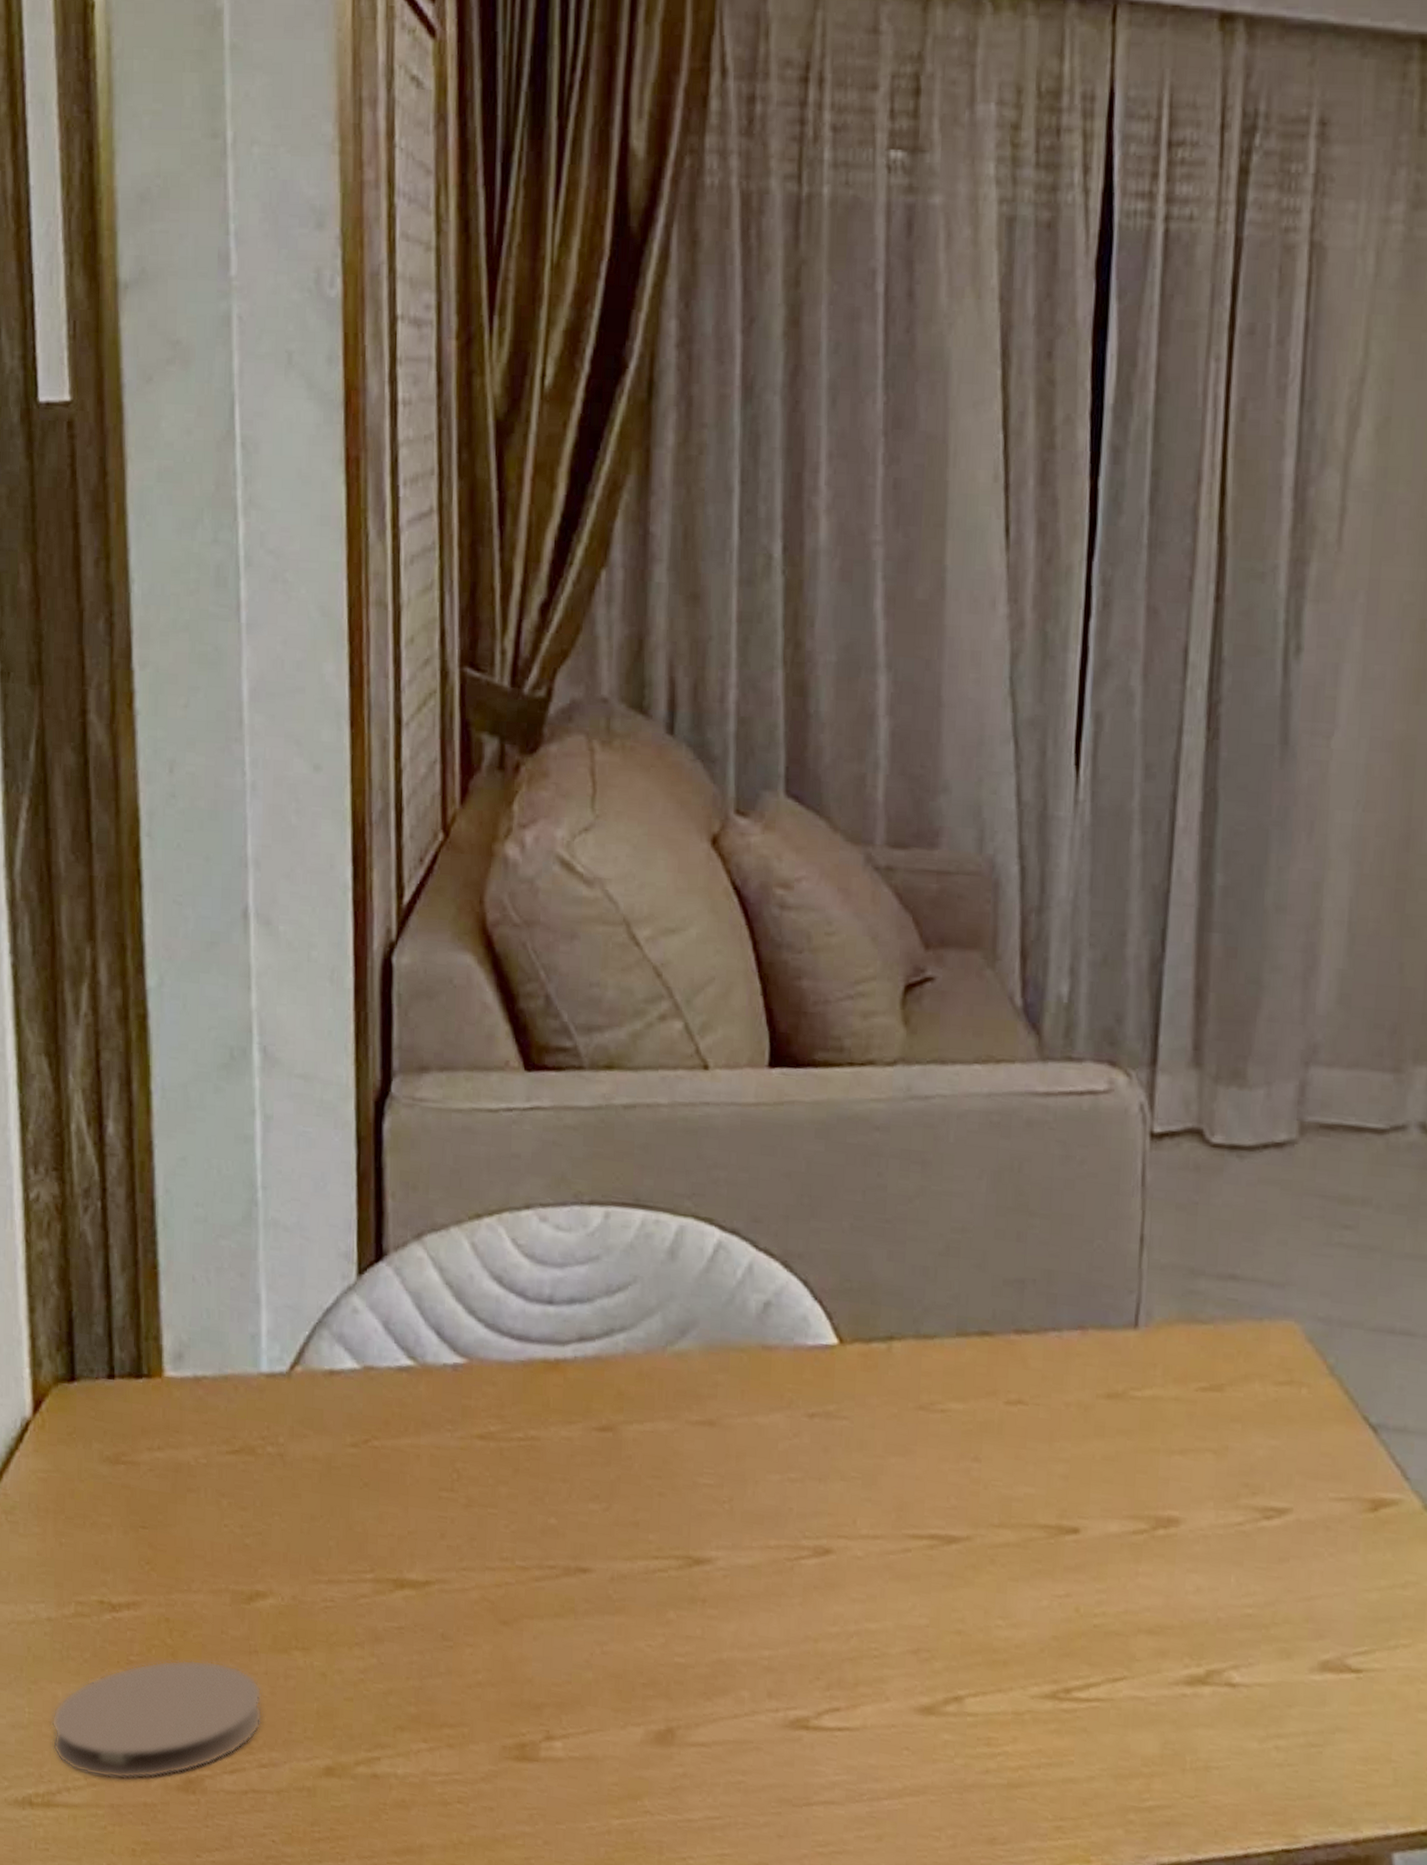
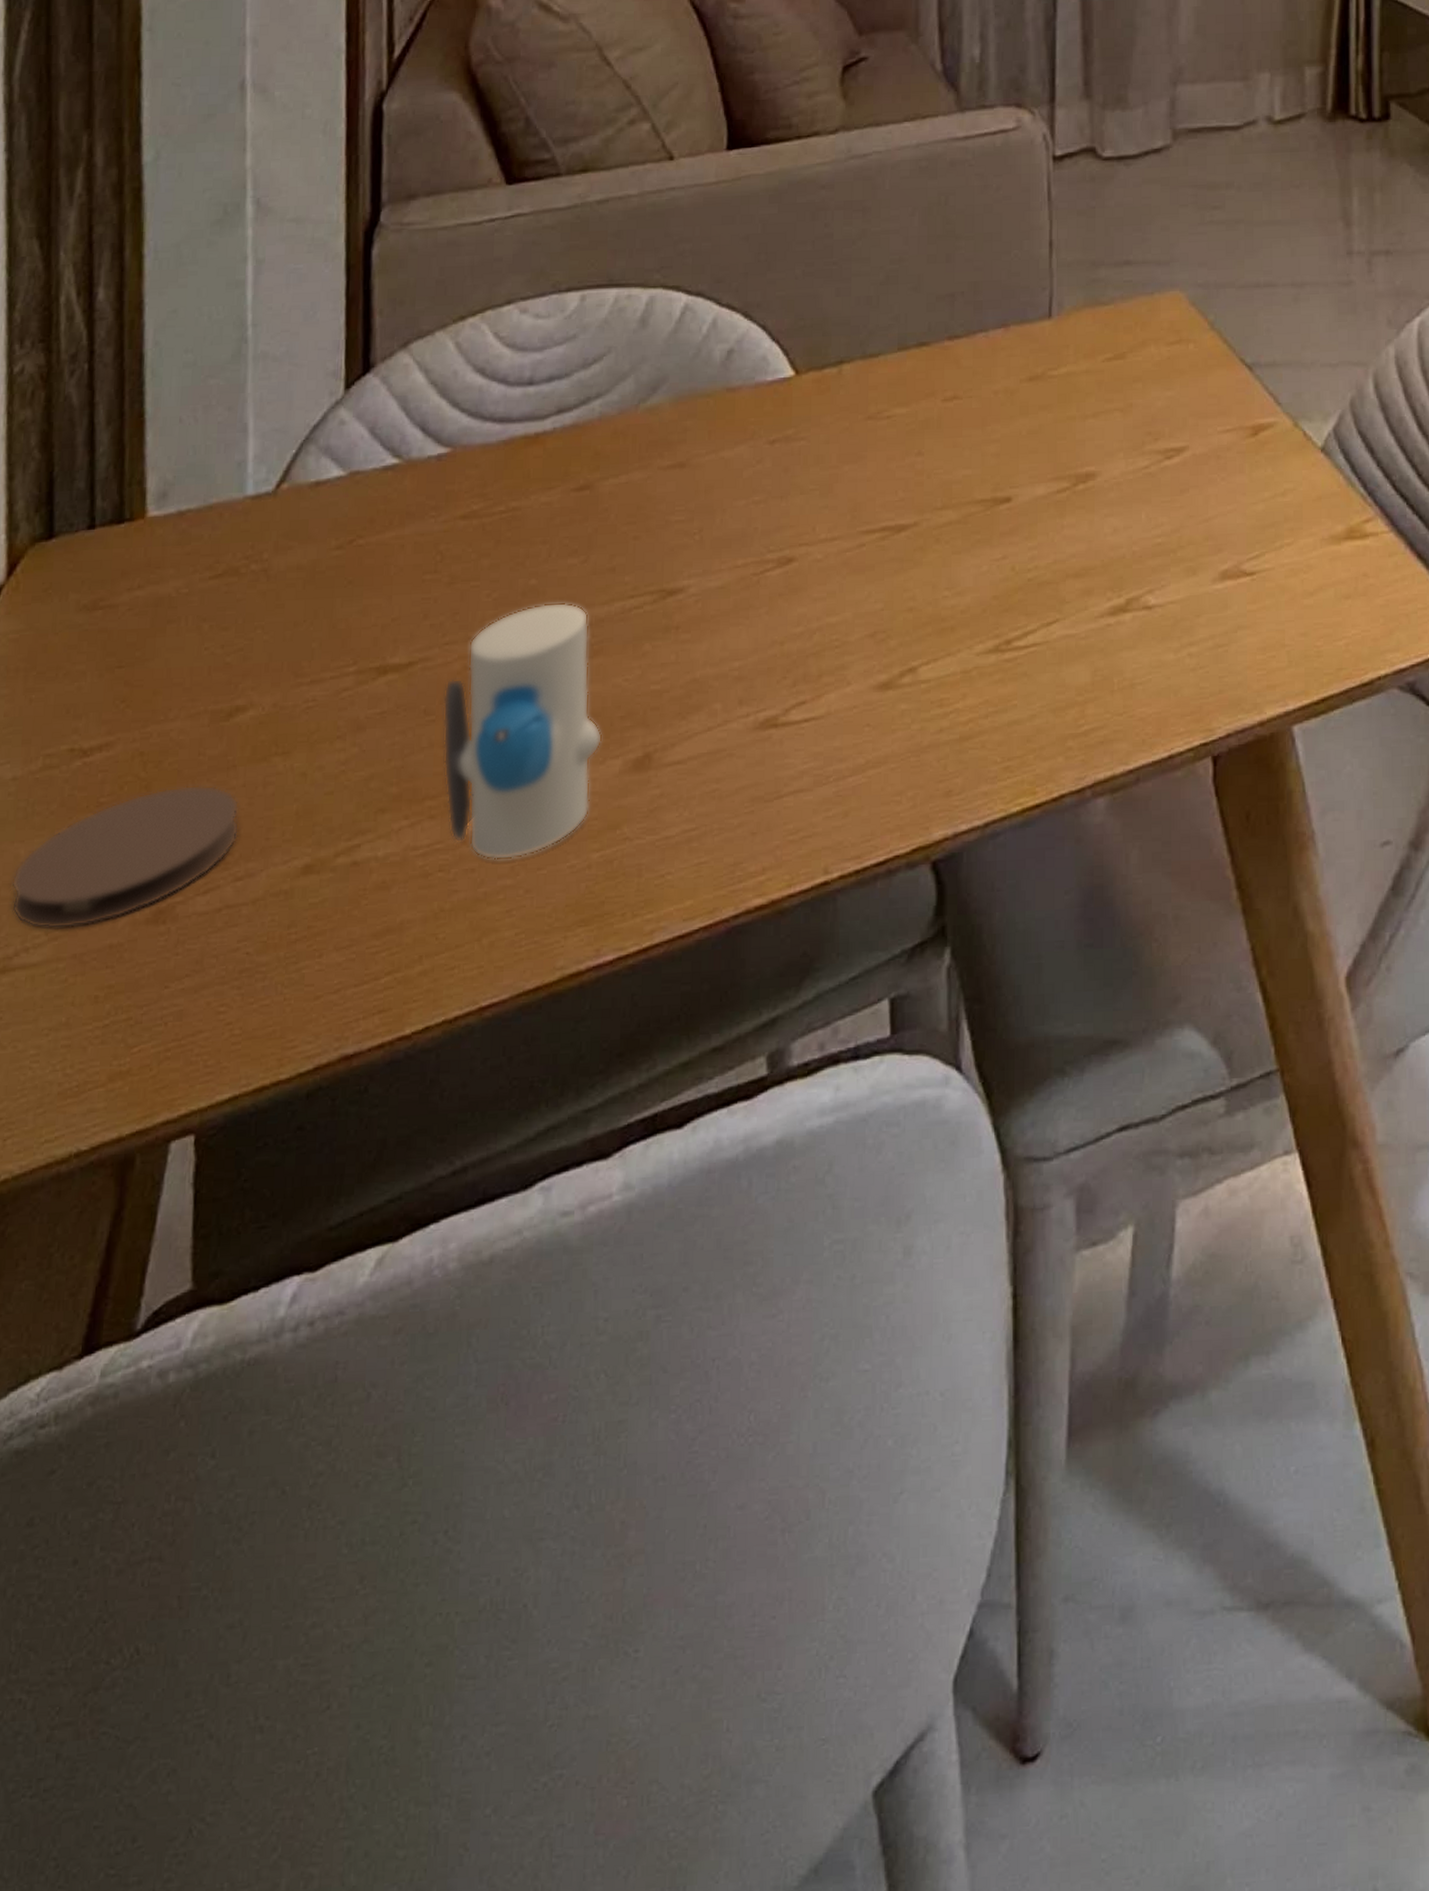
toy: none [460,1546,624,1808] -> present [442,602,603,861]

